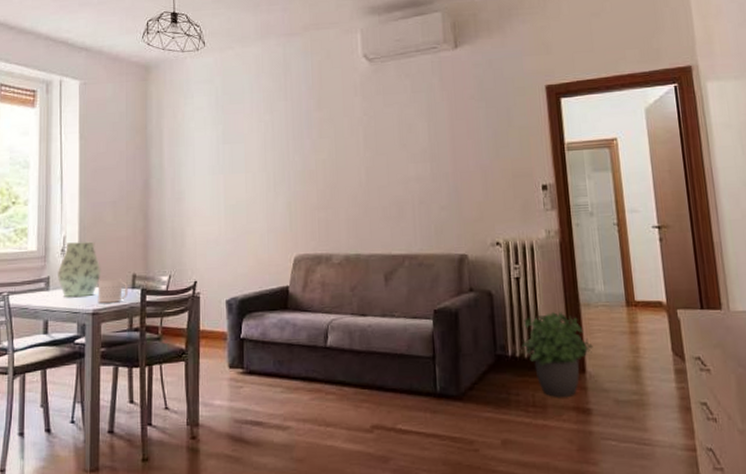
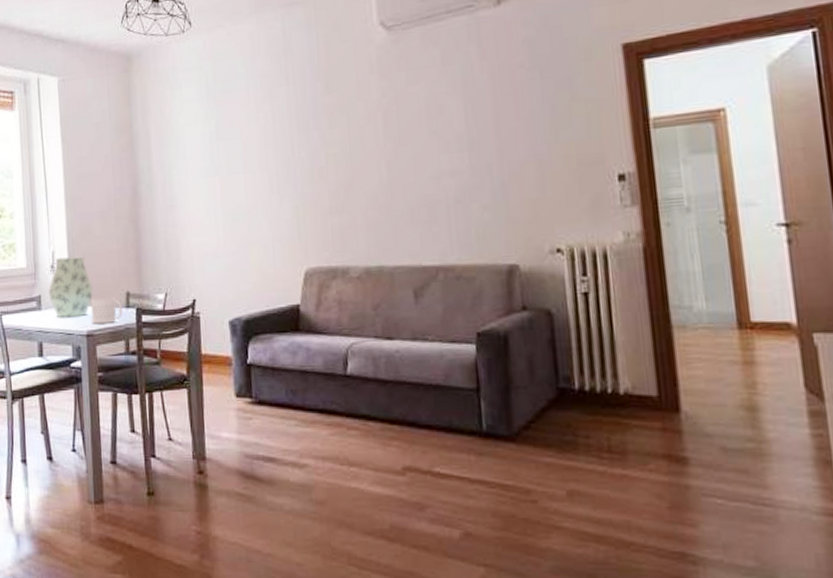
potted plant: present [521,312,593,398] -> none [592,336,690,443]

